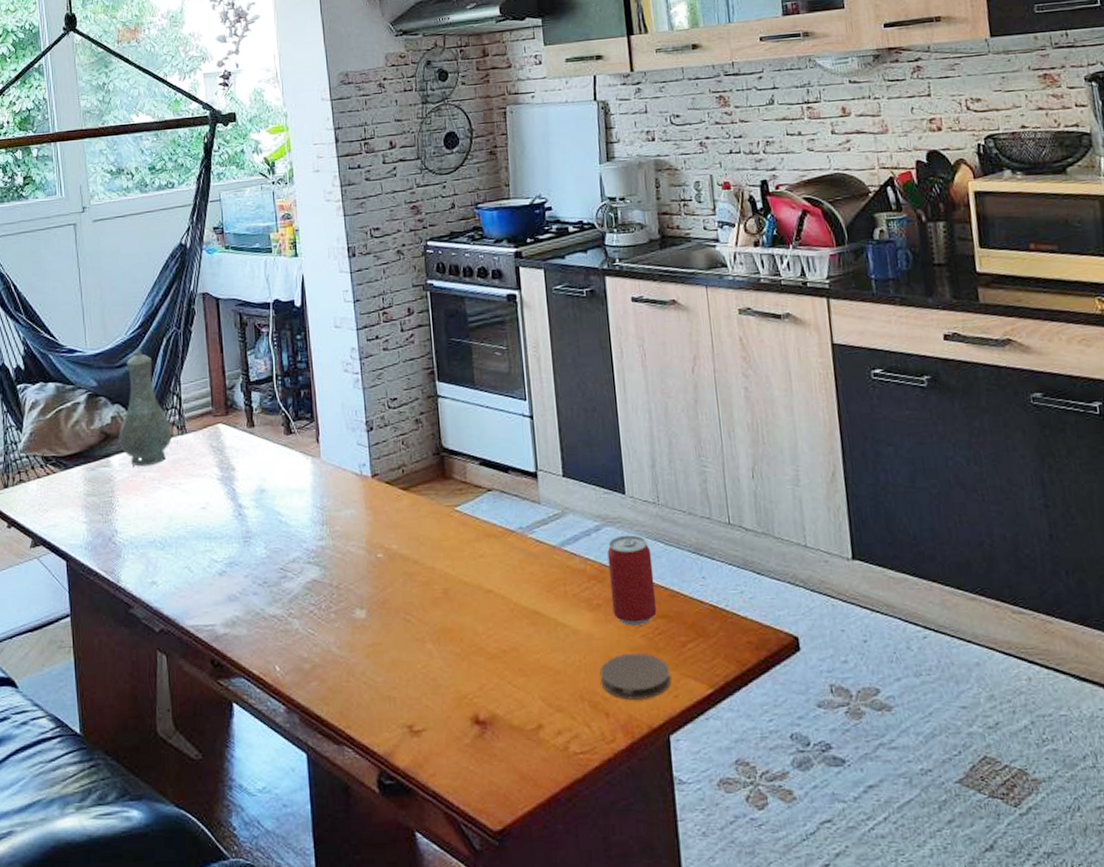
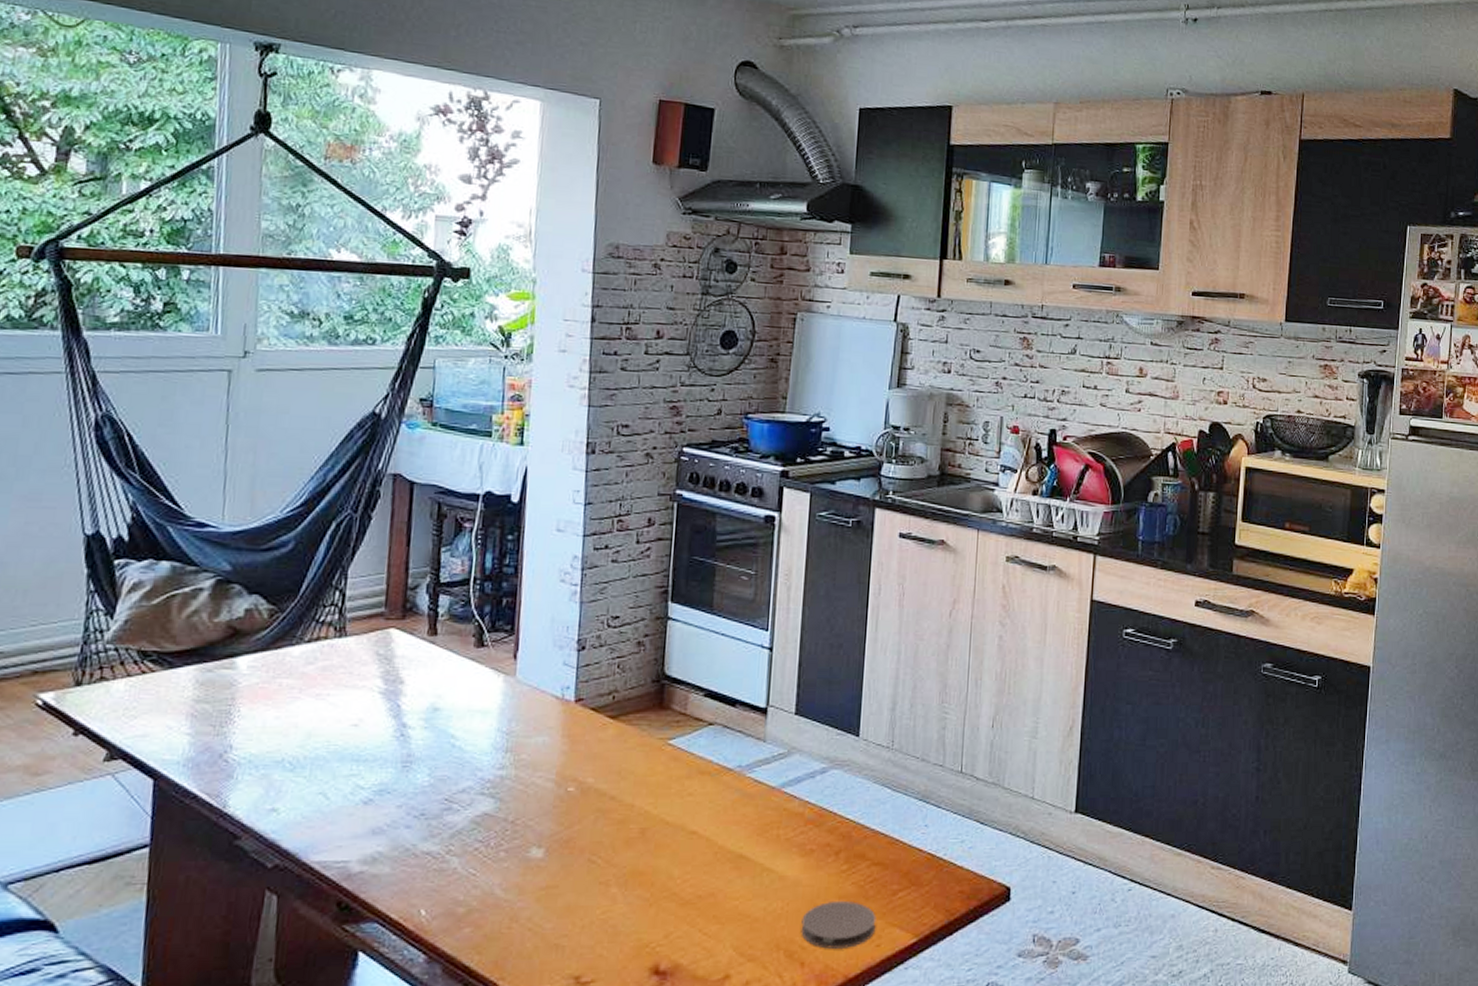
vase: present [119,350,173,467] -> none [251,532,328,672]
beer can: present [607,535,657,626] -> none [826,779,877,872]

